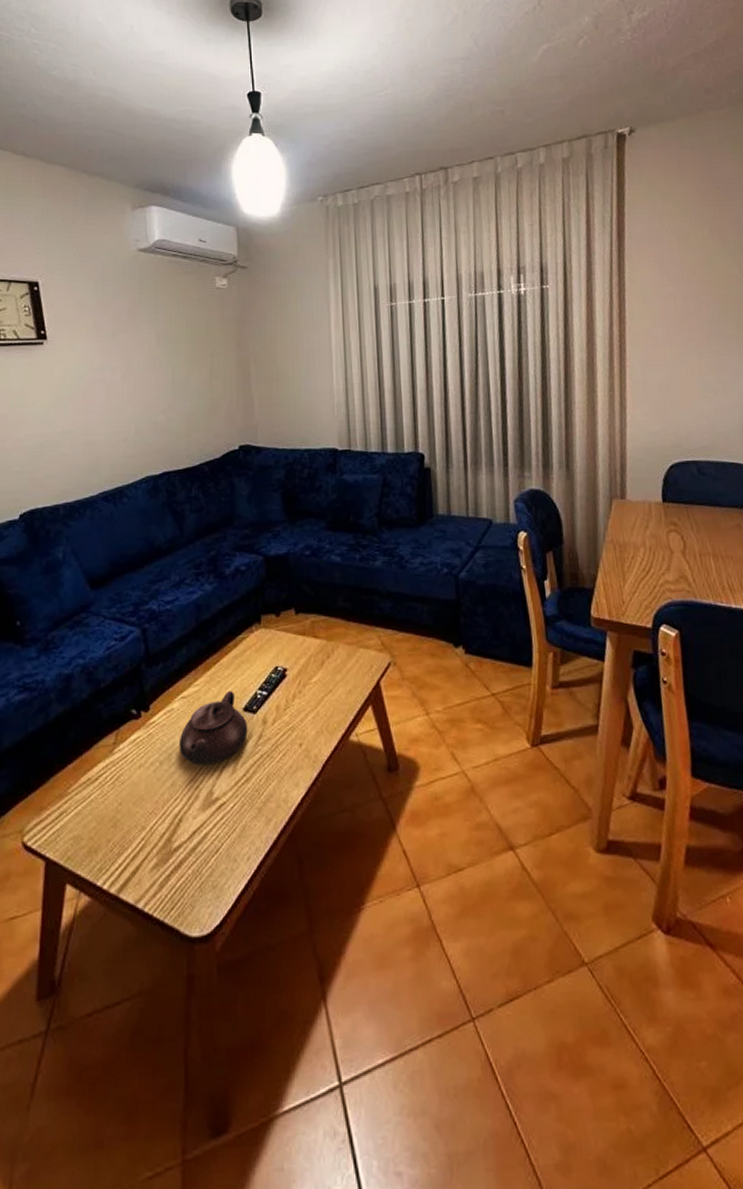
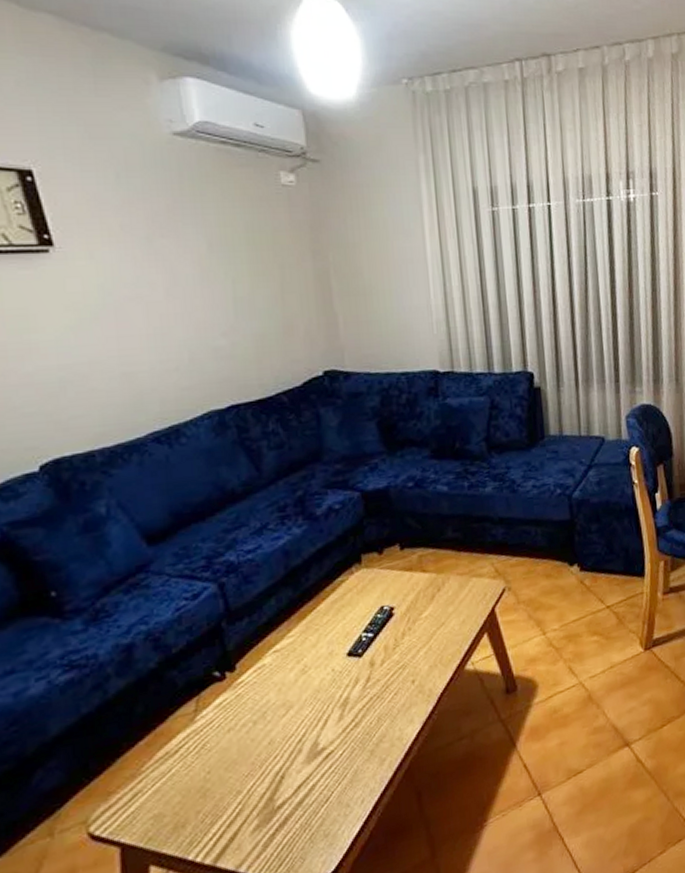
teapot: present [178,691,248,765] -> none [274,637,354,719]

